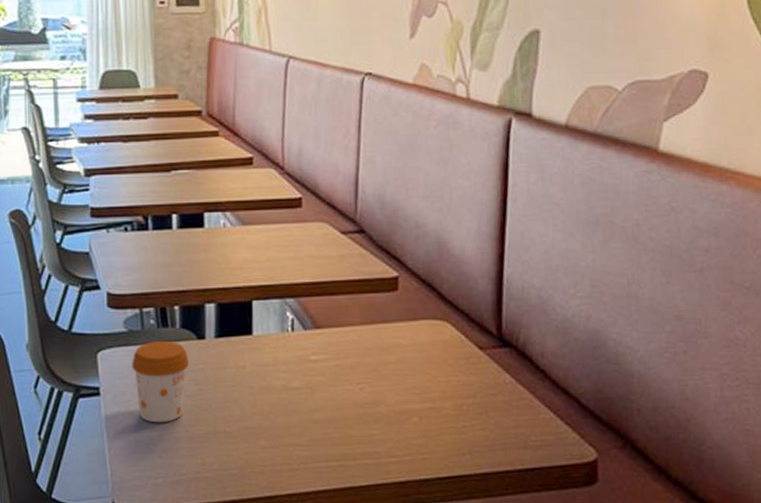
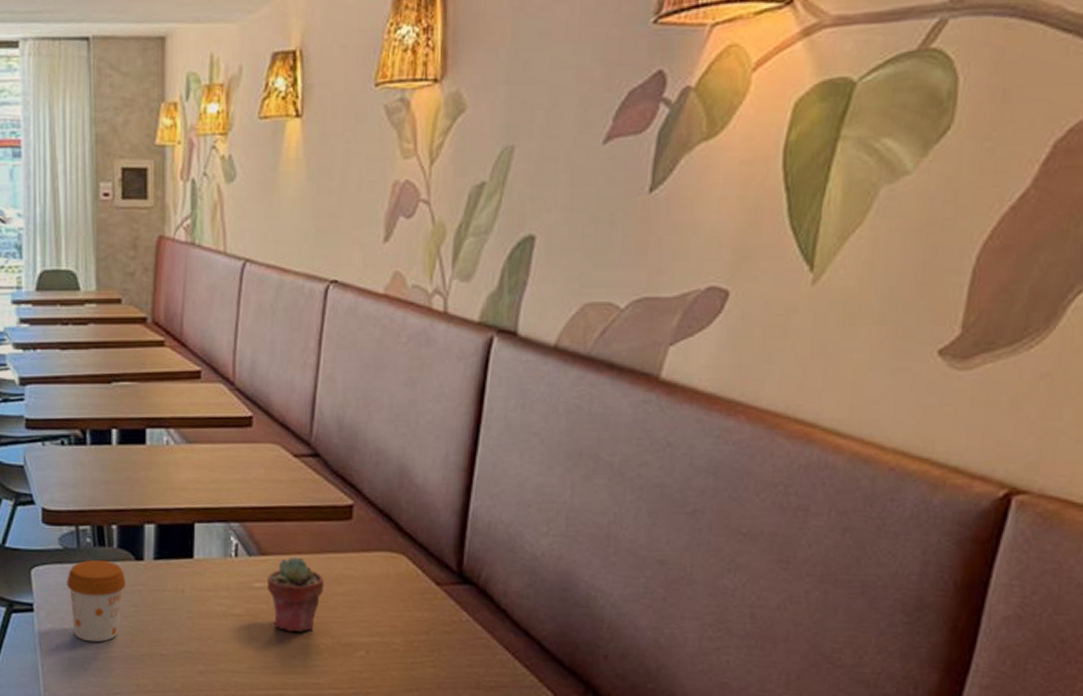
potted succulent: none [323,329,377,402] -> present [267,557,325,632]

